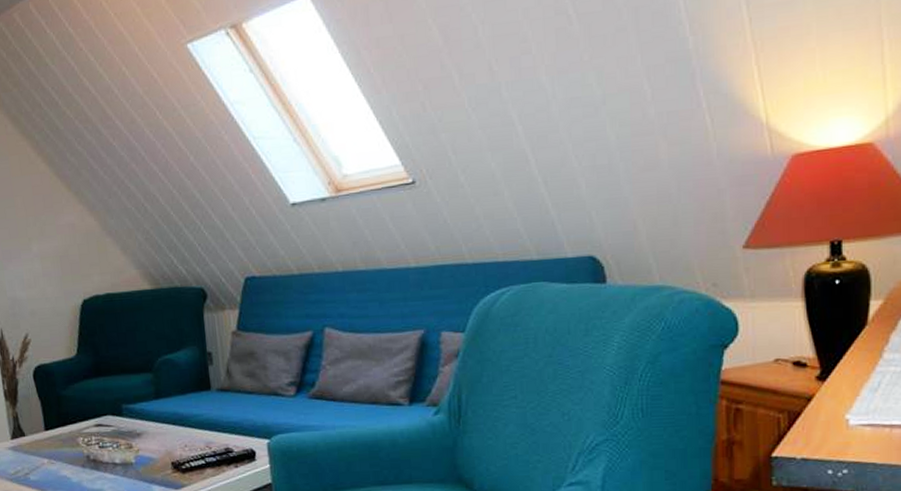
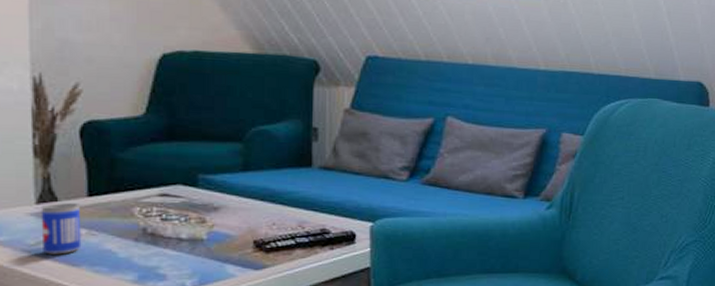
beer can: none [14,437,46,482] -> present [40,203,82,255]

